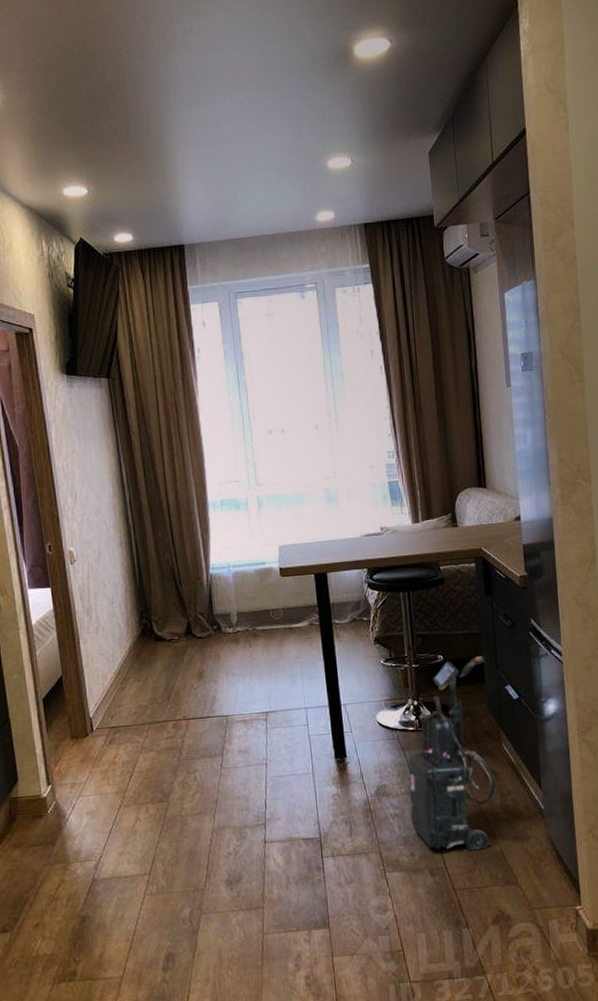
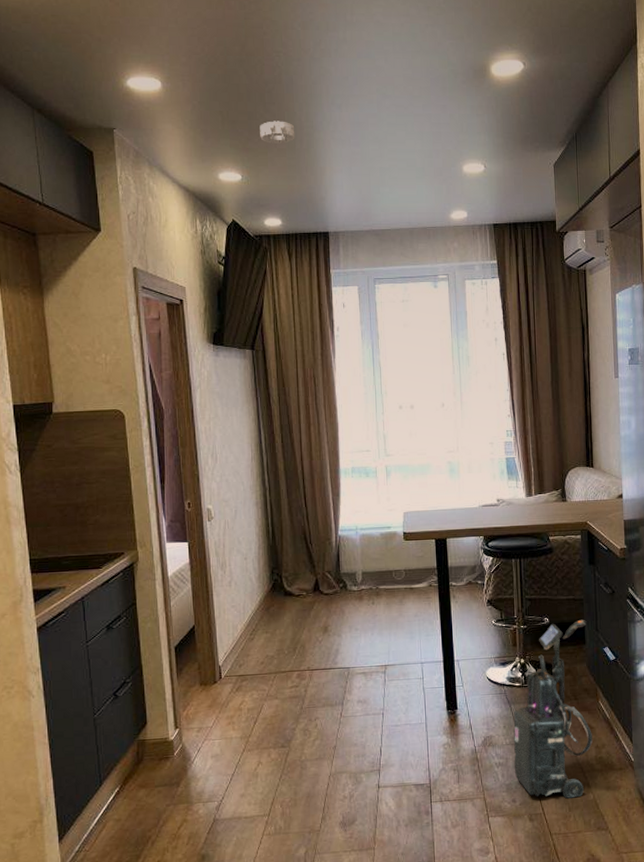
smoke detector: none [104,126,143,152] -> present [260,121,295,144]

